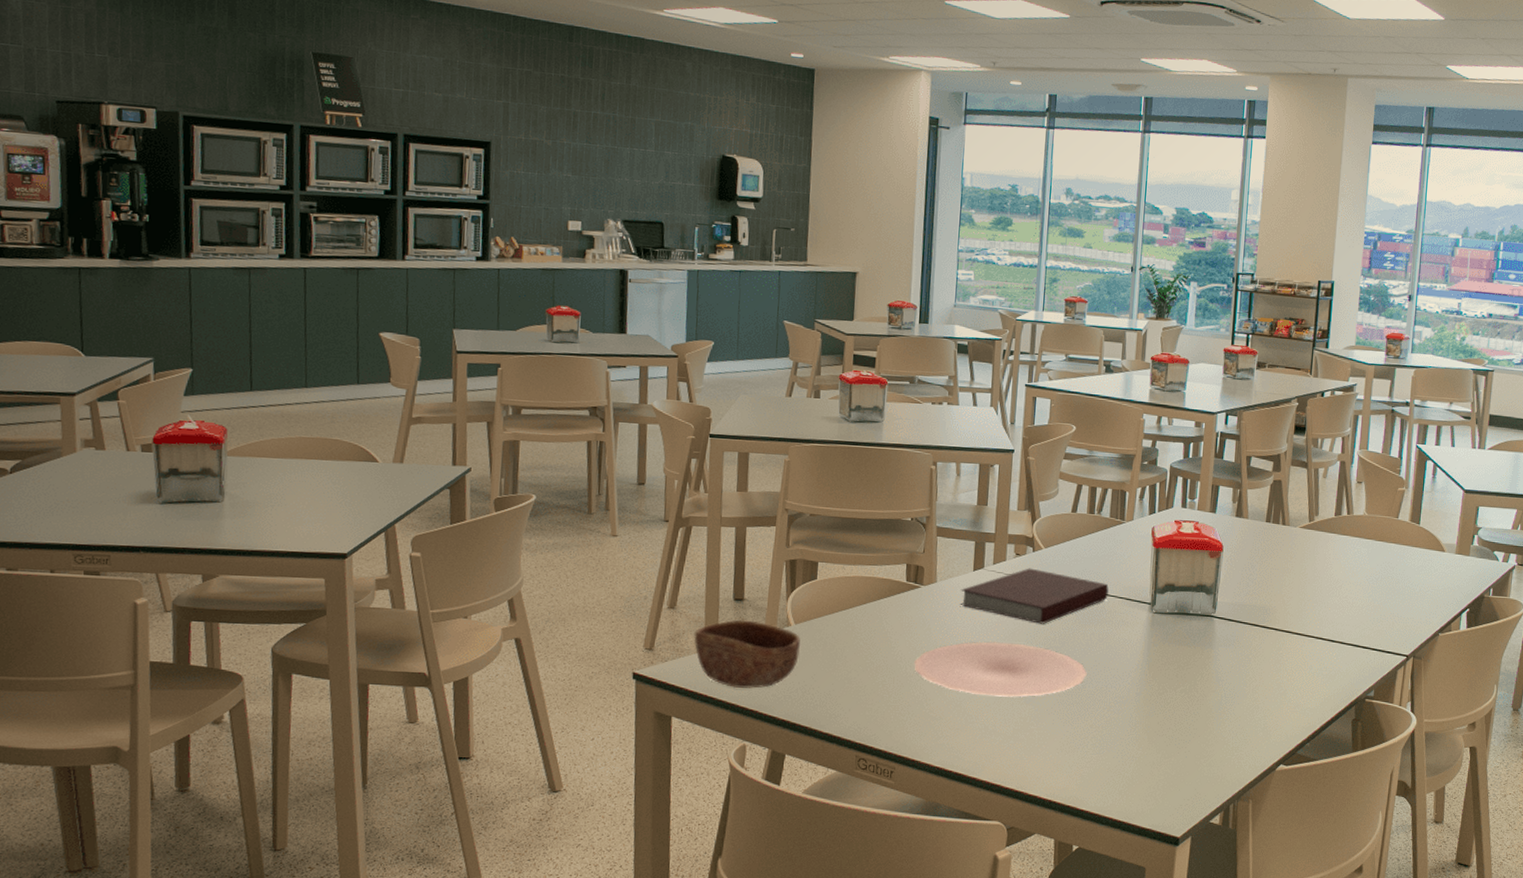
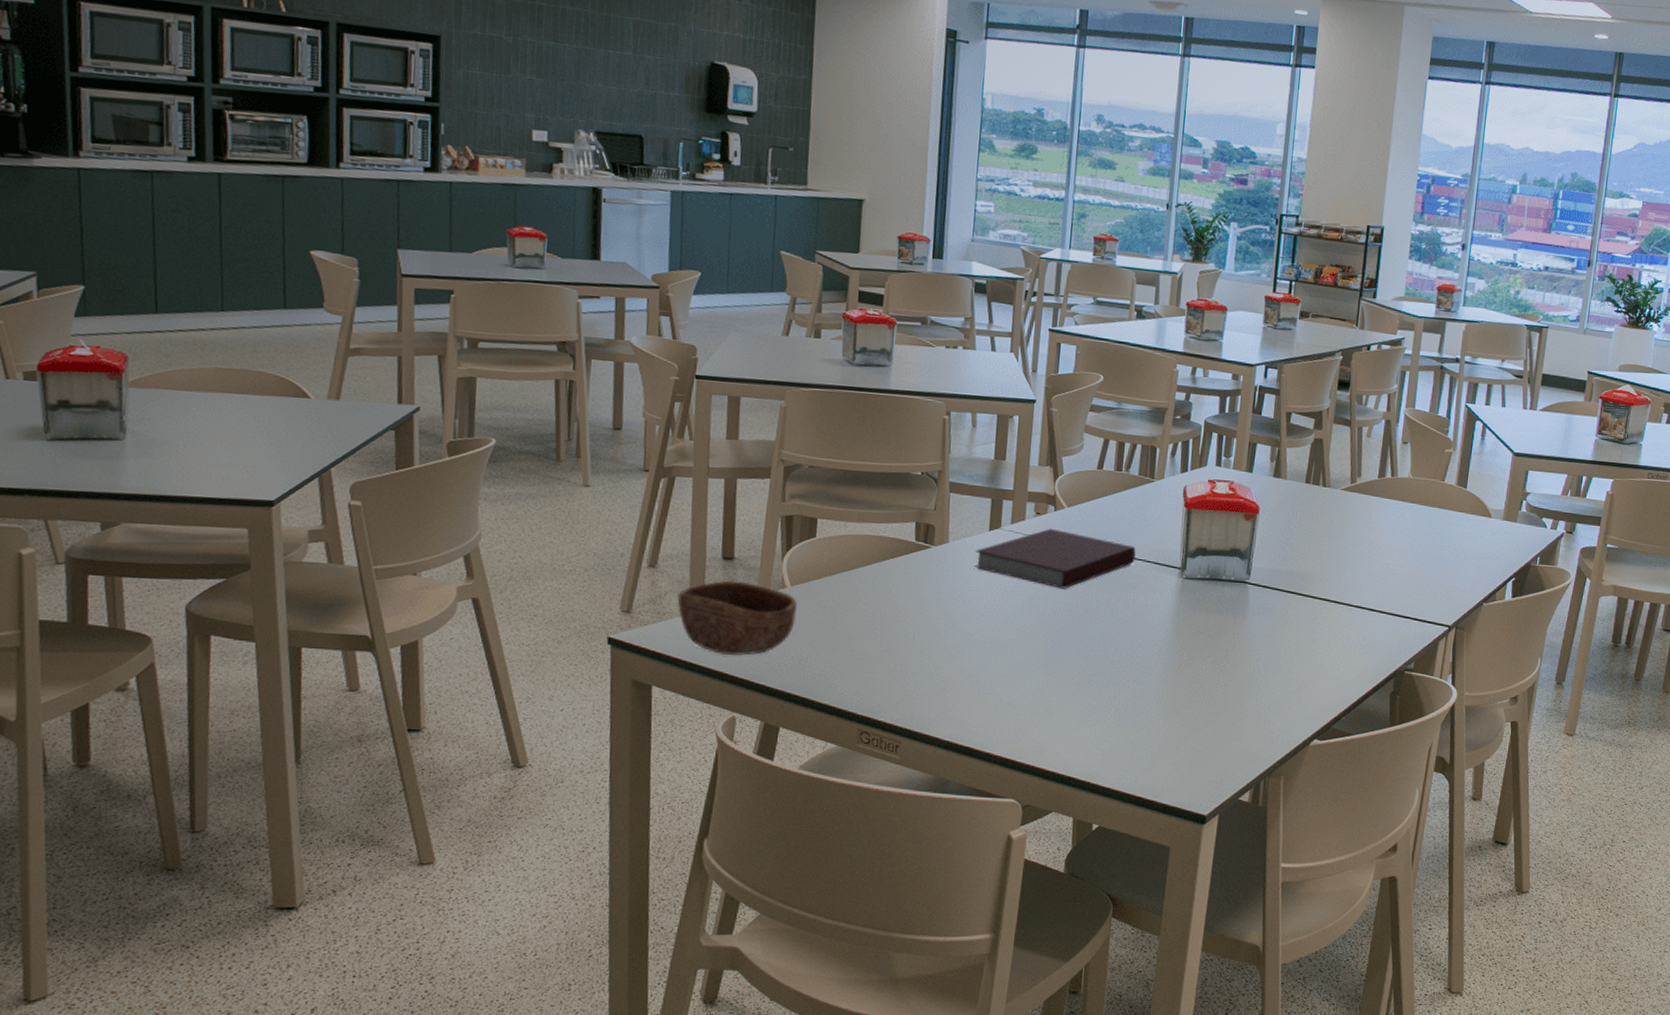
plate: present [914,641,1087,697] -> none [923,607,1111,667]

